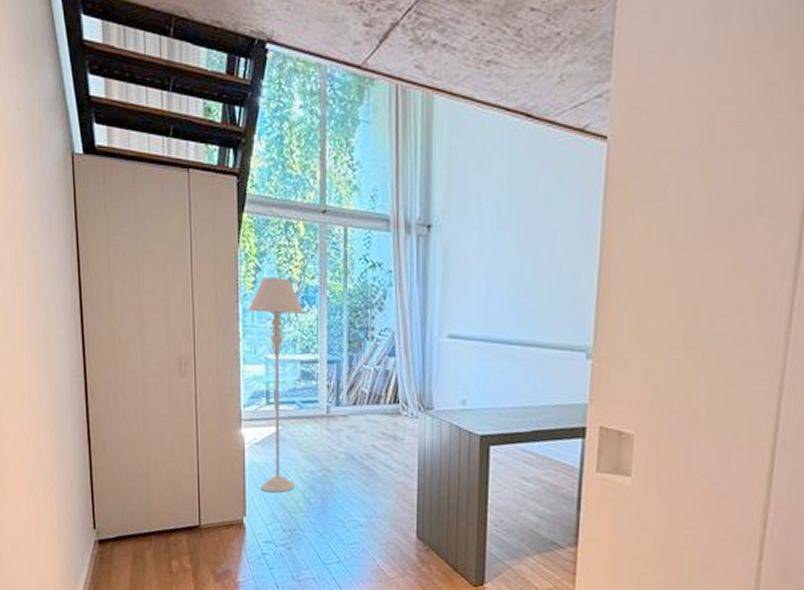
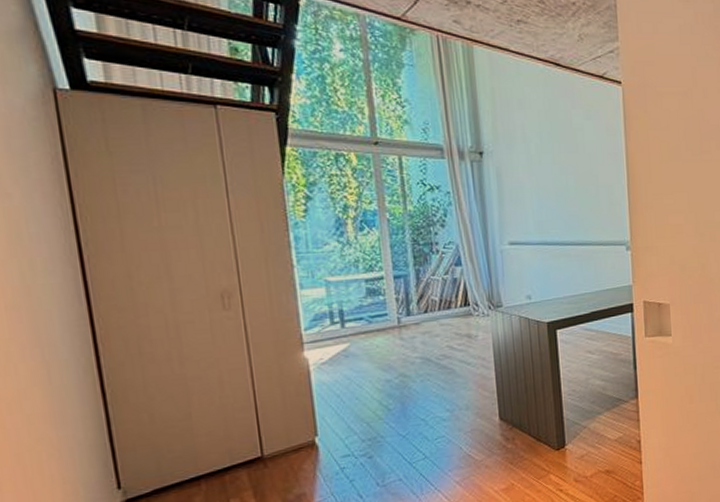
floor lamp: present [249,277,303,493] -> none [301,205,370,409]

